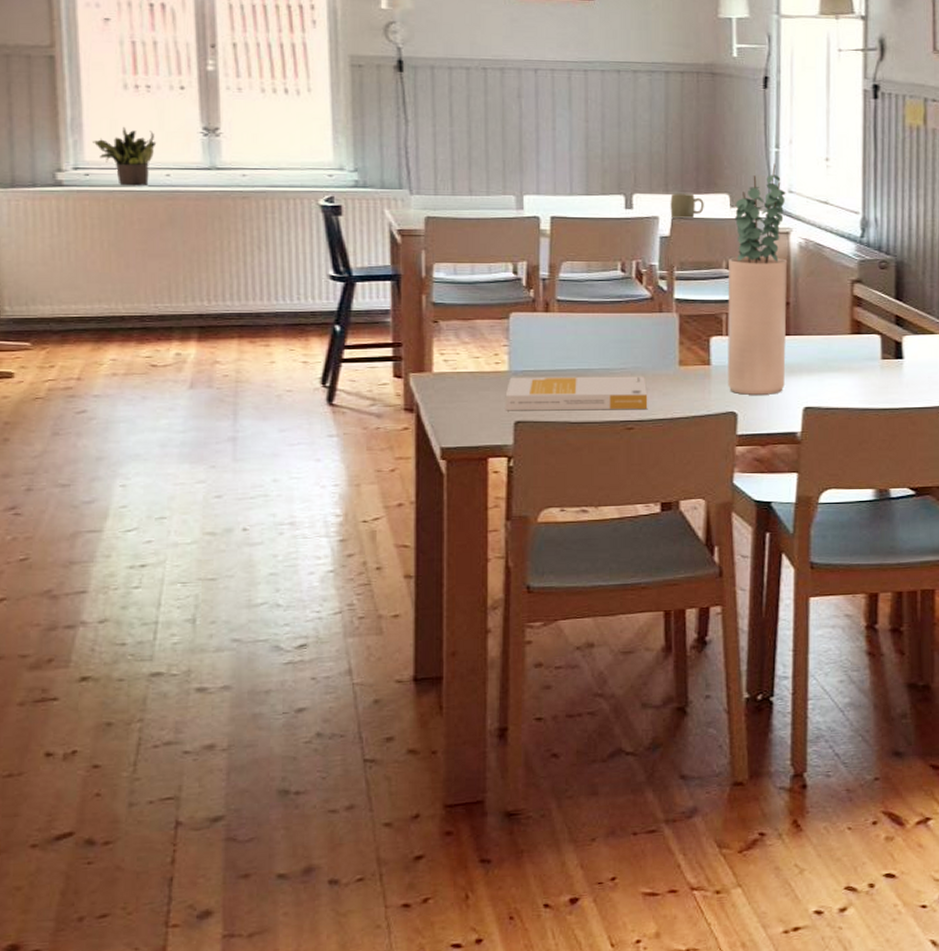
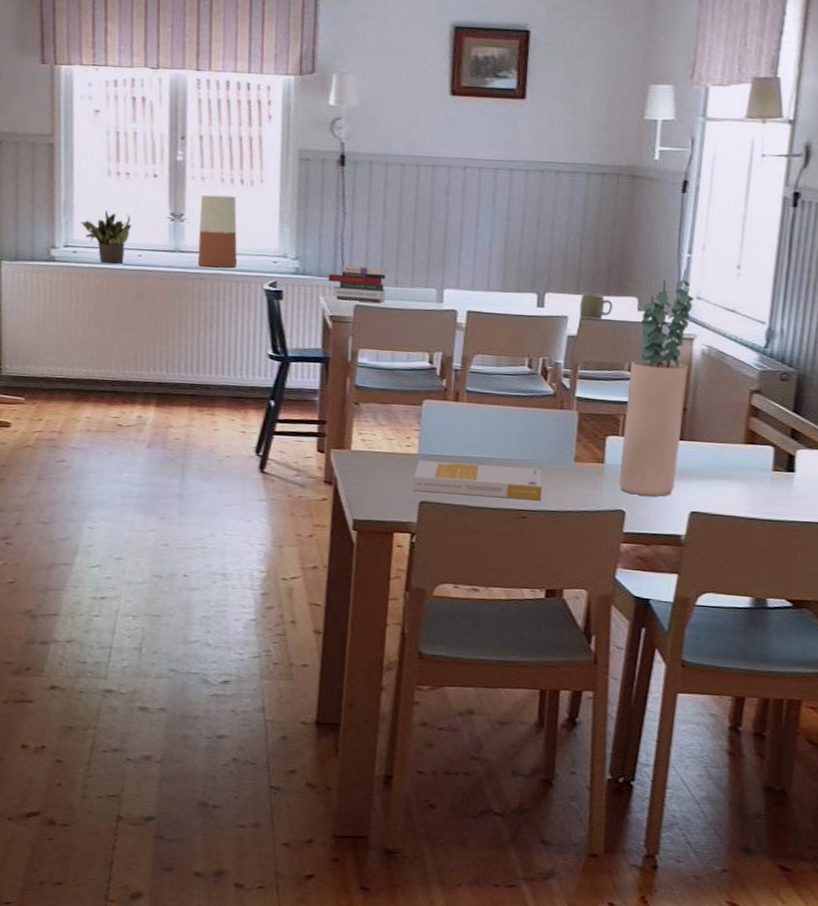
vase: none [238,106,286,186] -> present [197,194,238,270]
books: none [392,175,459,213] -> present [328,265,386,303]

